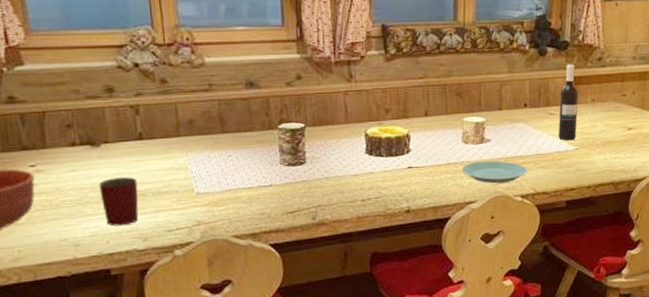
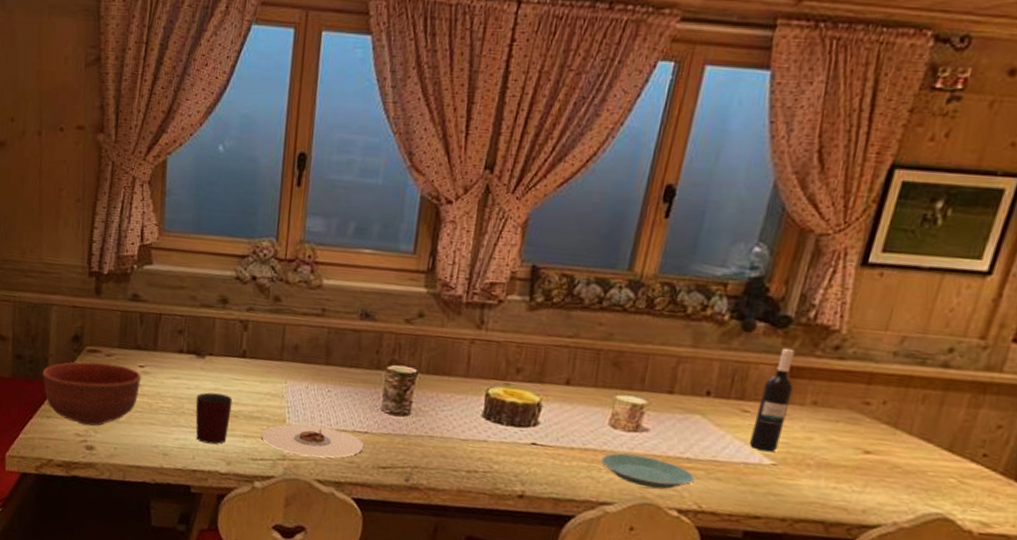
plate: none [172,188,271,218] -> present [261,423,364,458]

